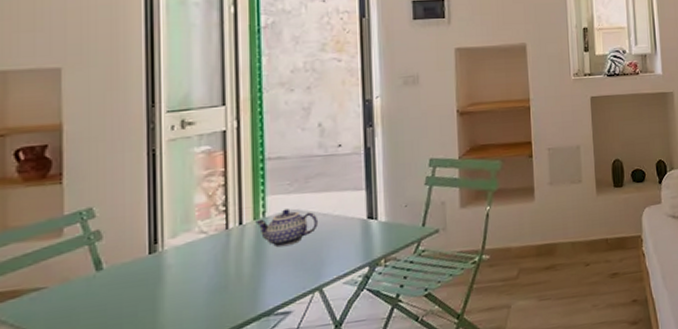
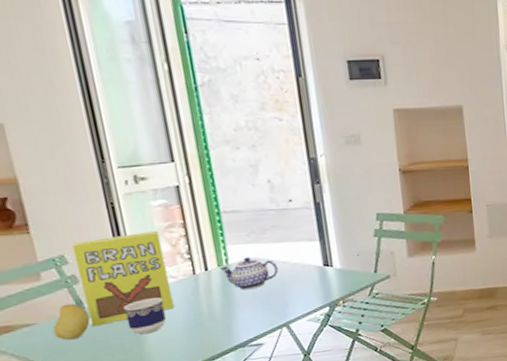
fruit: none [62,263,105,308] -> present [52,303,91,340]
cereal box: none [103,179,200,292] -> present [72,230,175,327]
cup: none [143,256,189,301] -> present [122,297,166,335]

